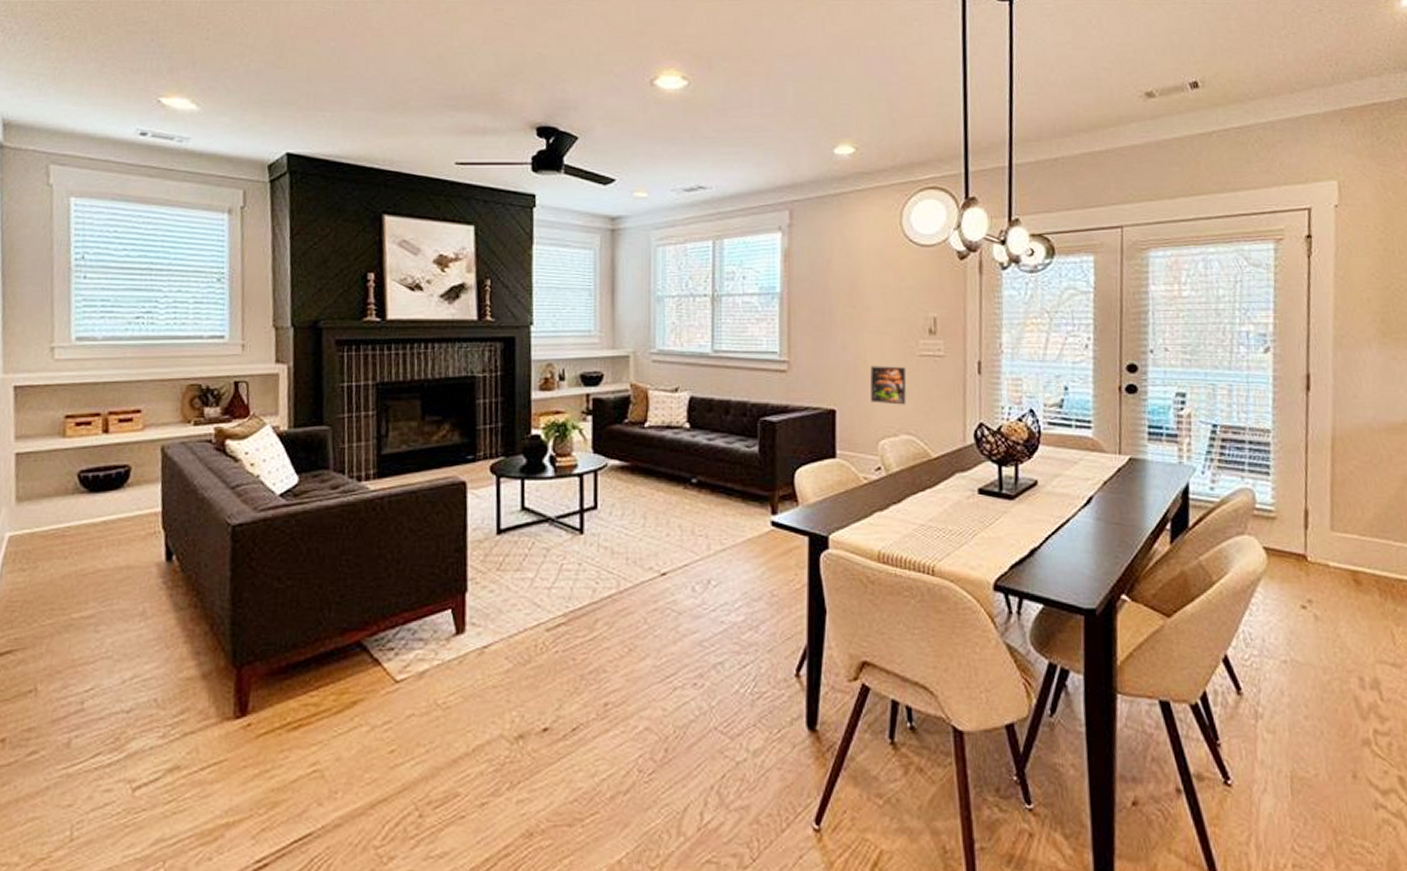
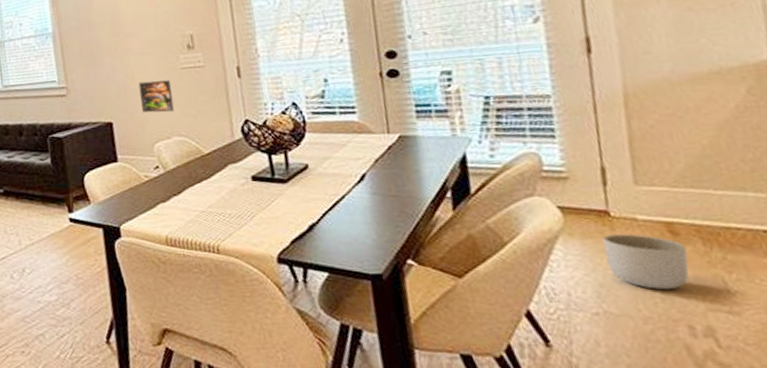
planter: none [1298,580,1367,640] -> present [602,234,689,290]

